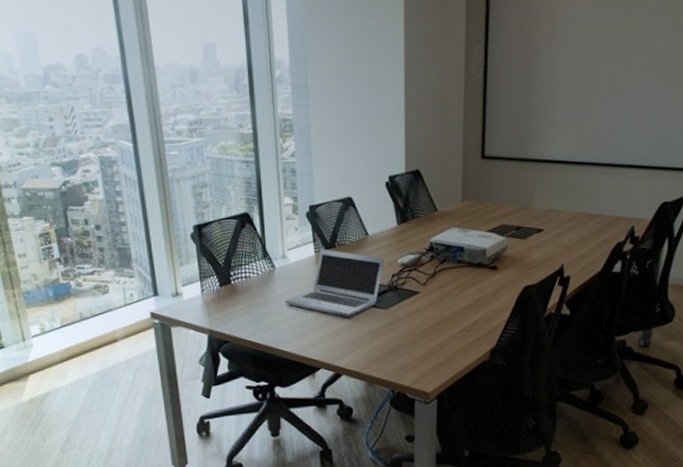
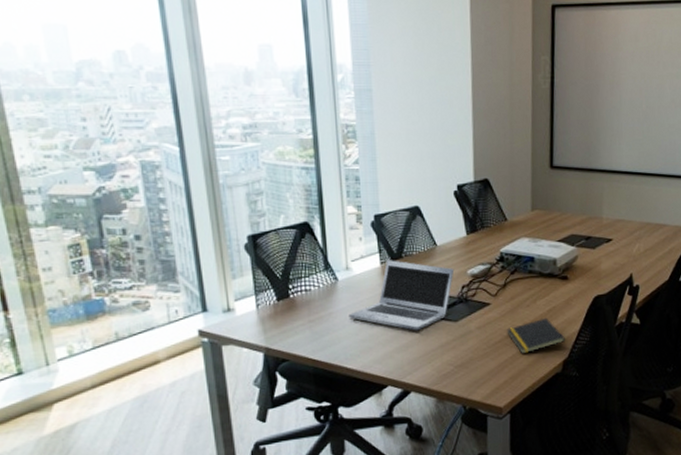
notepad: none [435,306,493,342] -> present [506,317,565,354]

